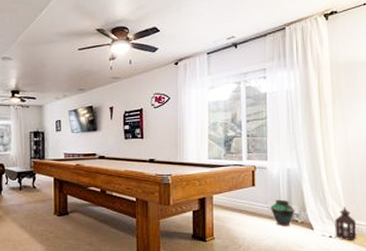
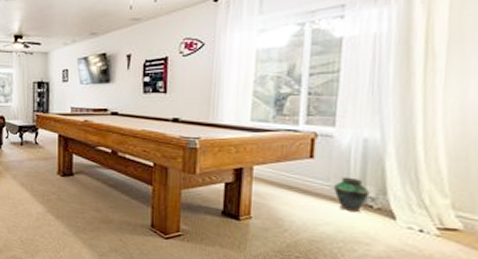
lantern: present [335,206,357,241] -> none [428,193,466,240]

